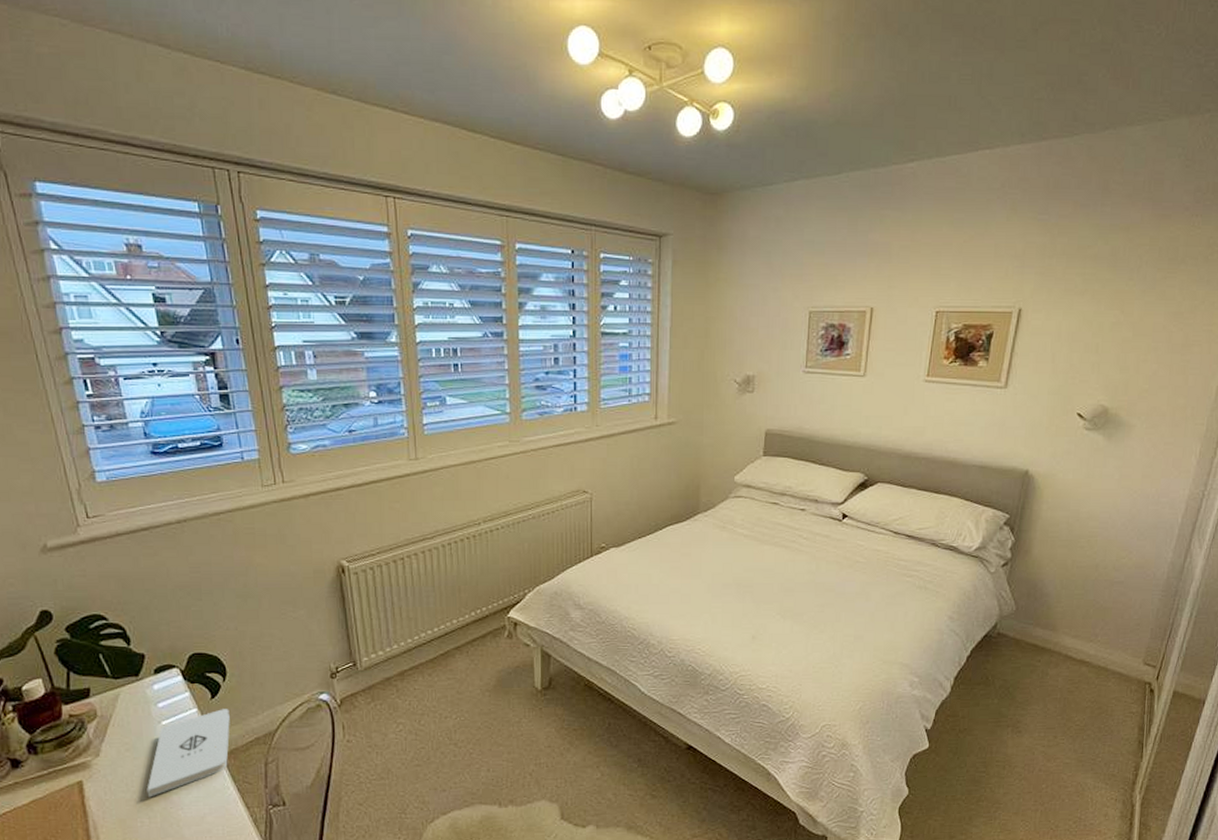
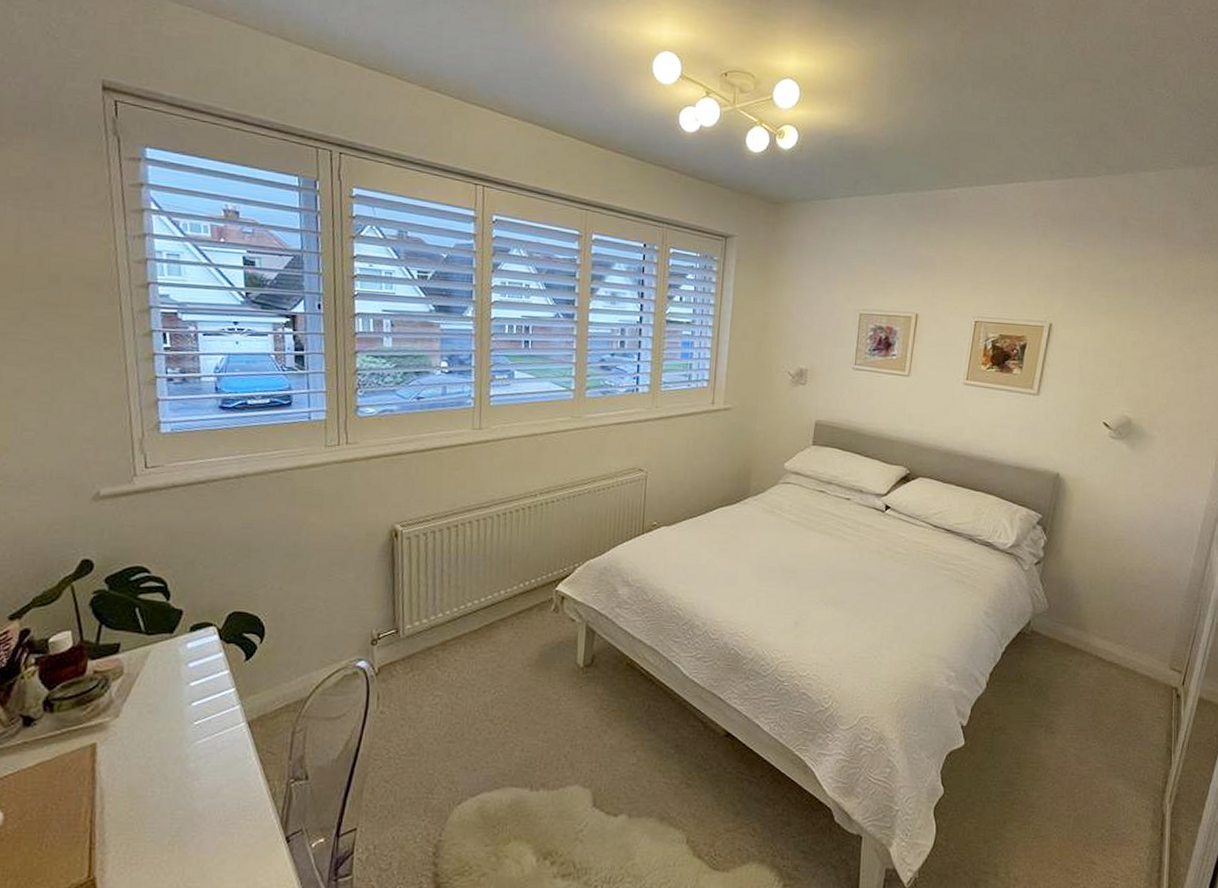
notepad: present [147,709,230,798] -> none [163,672,262,765]

